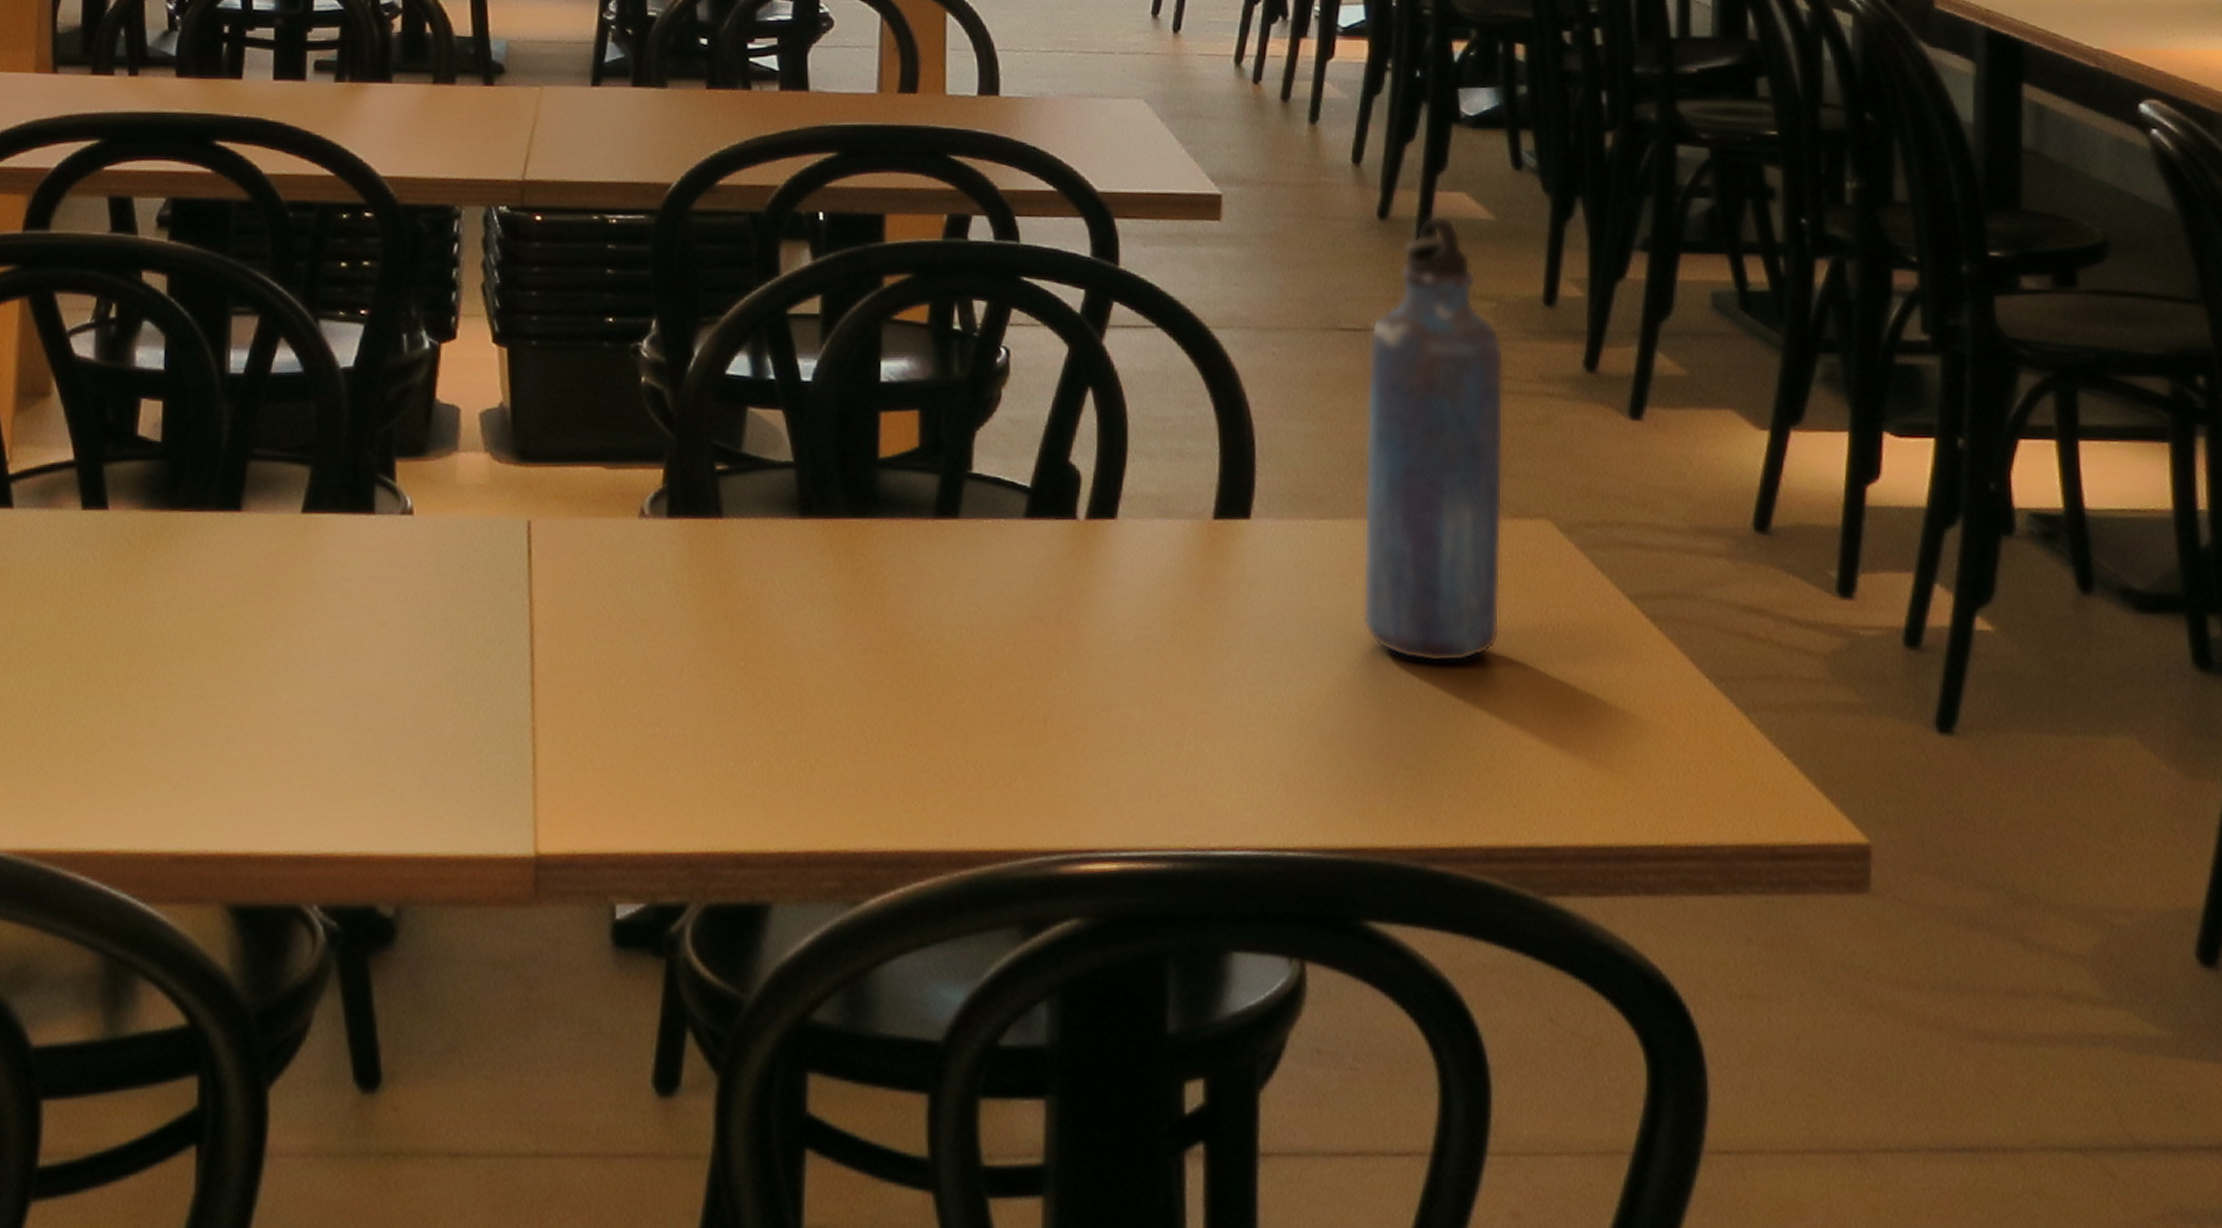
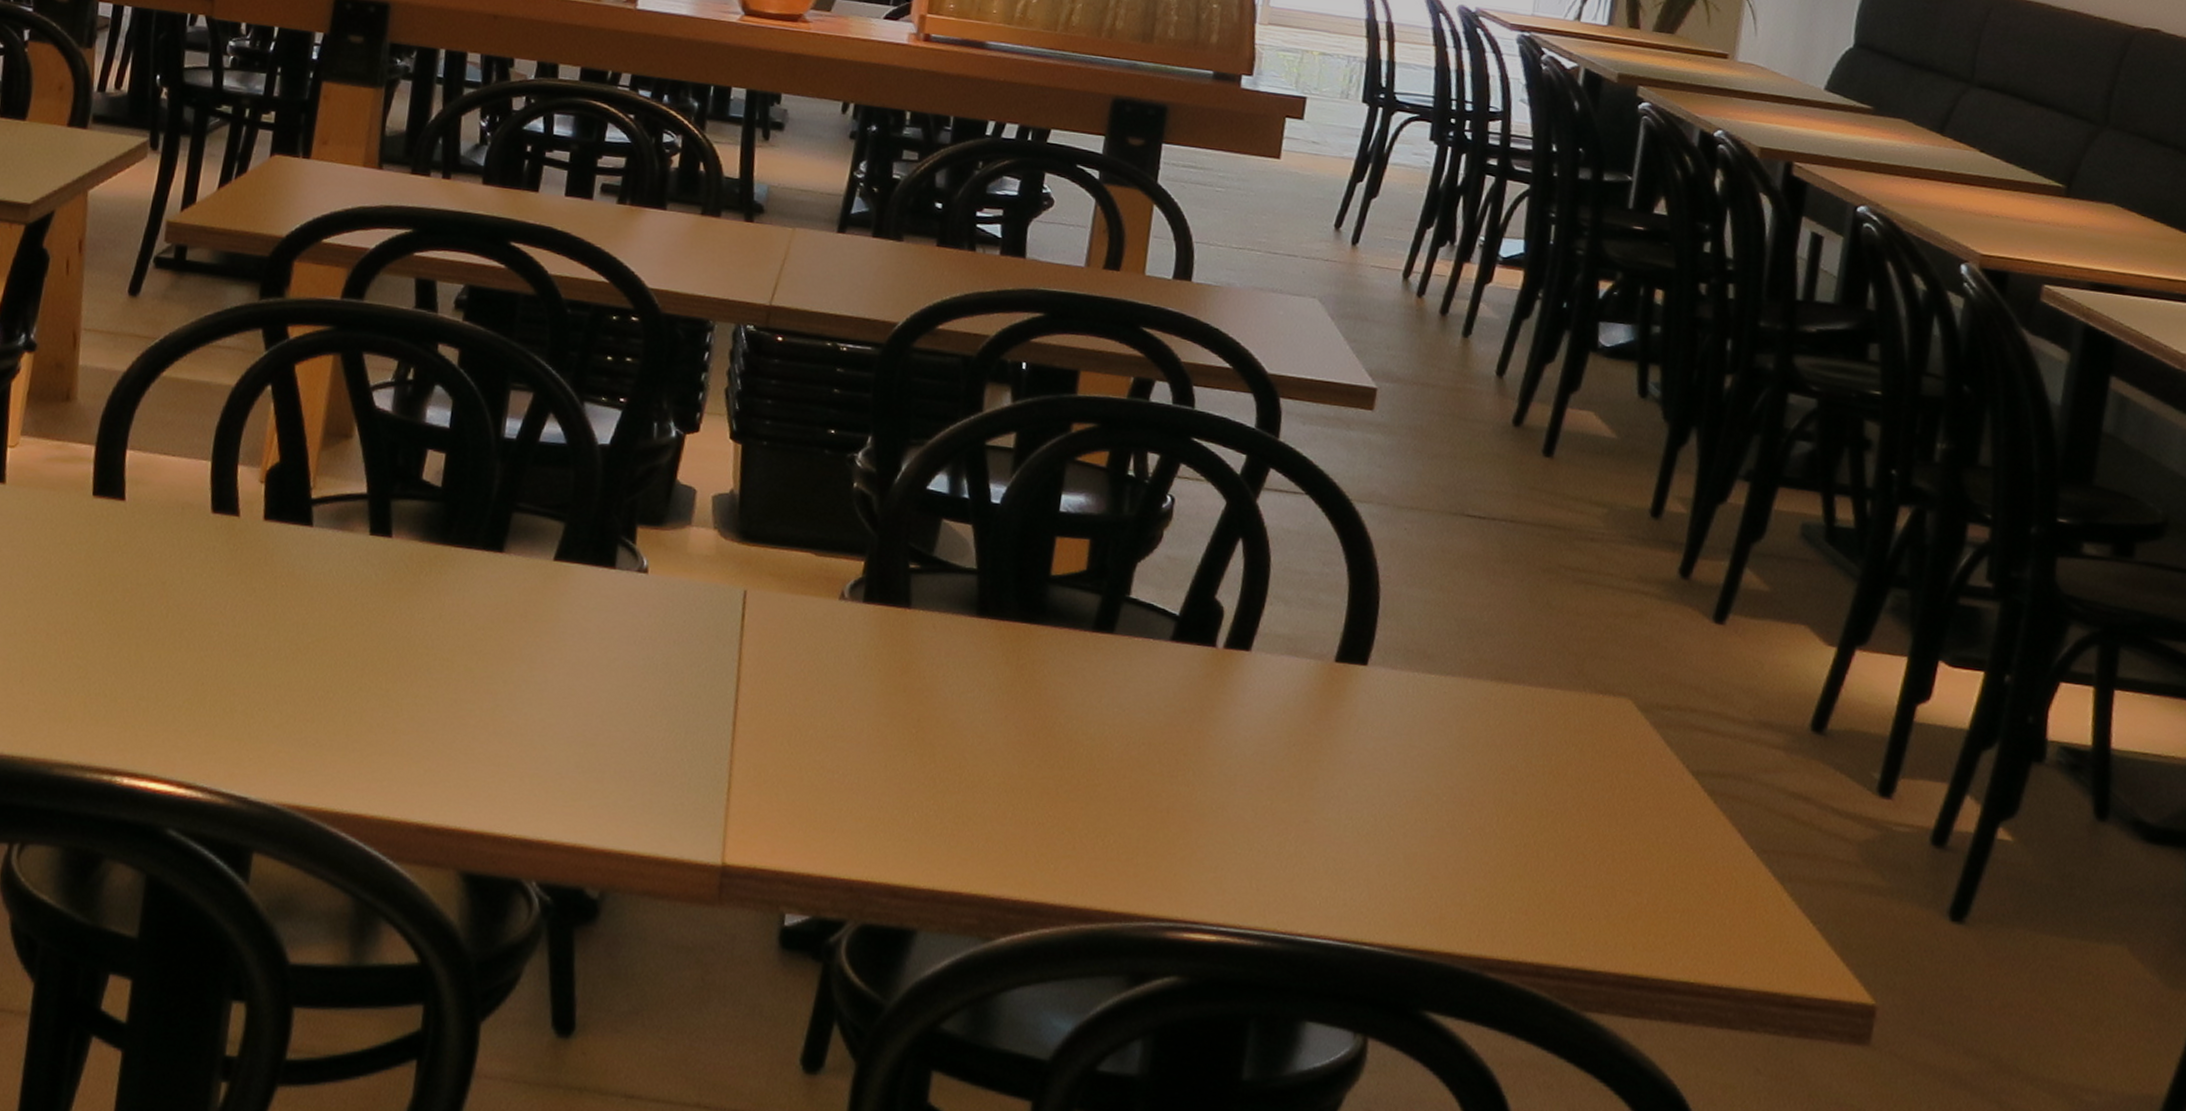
water bottle: present [1363,214,1505,663] -> none [1454,427,1610,808]

